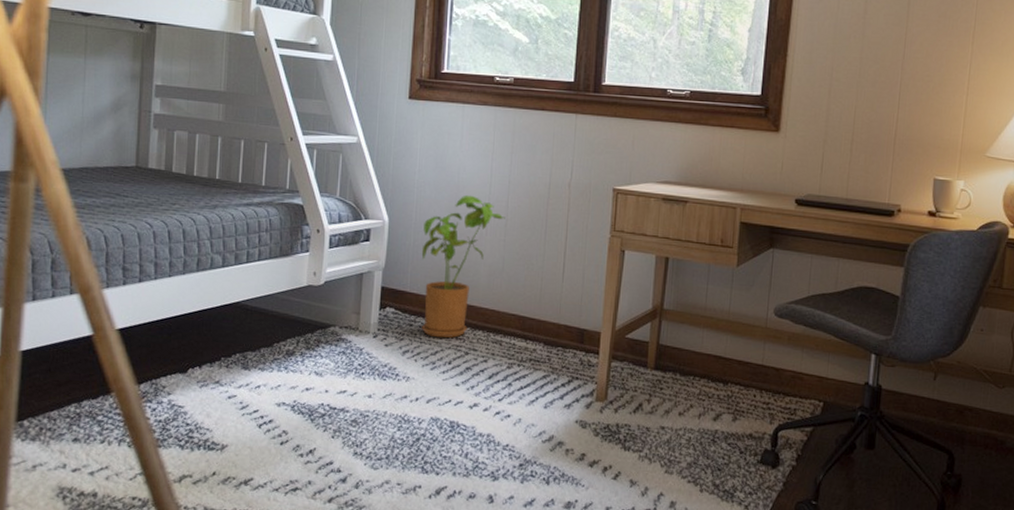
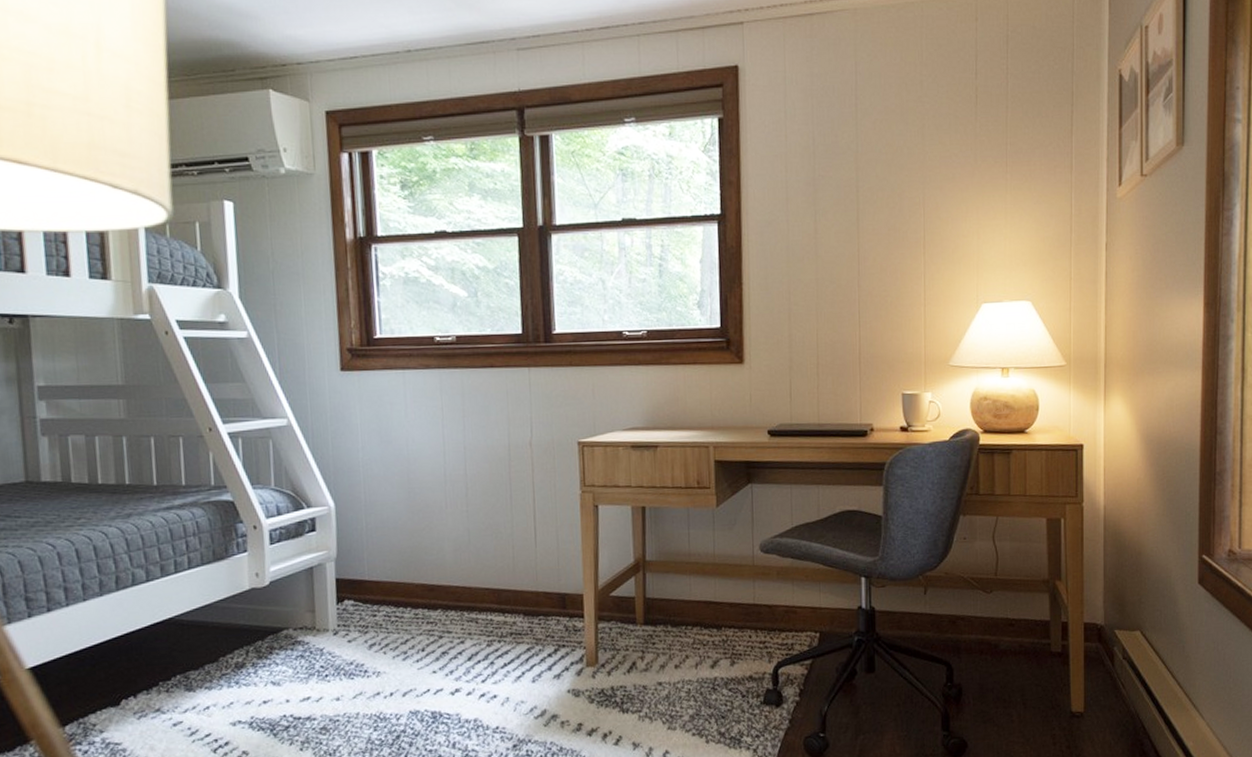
house plant: present [421,194,505,338] -> none [375,467,465,625]

